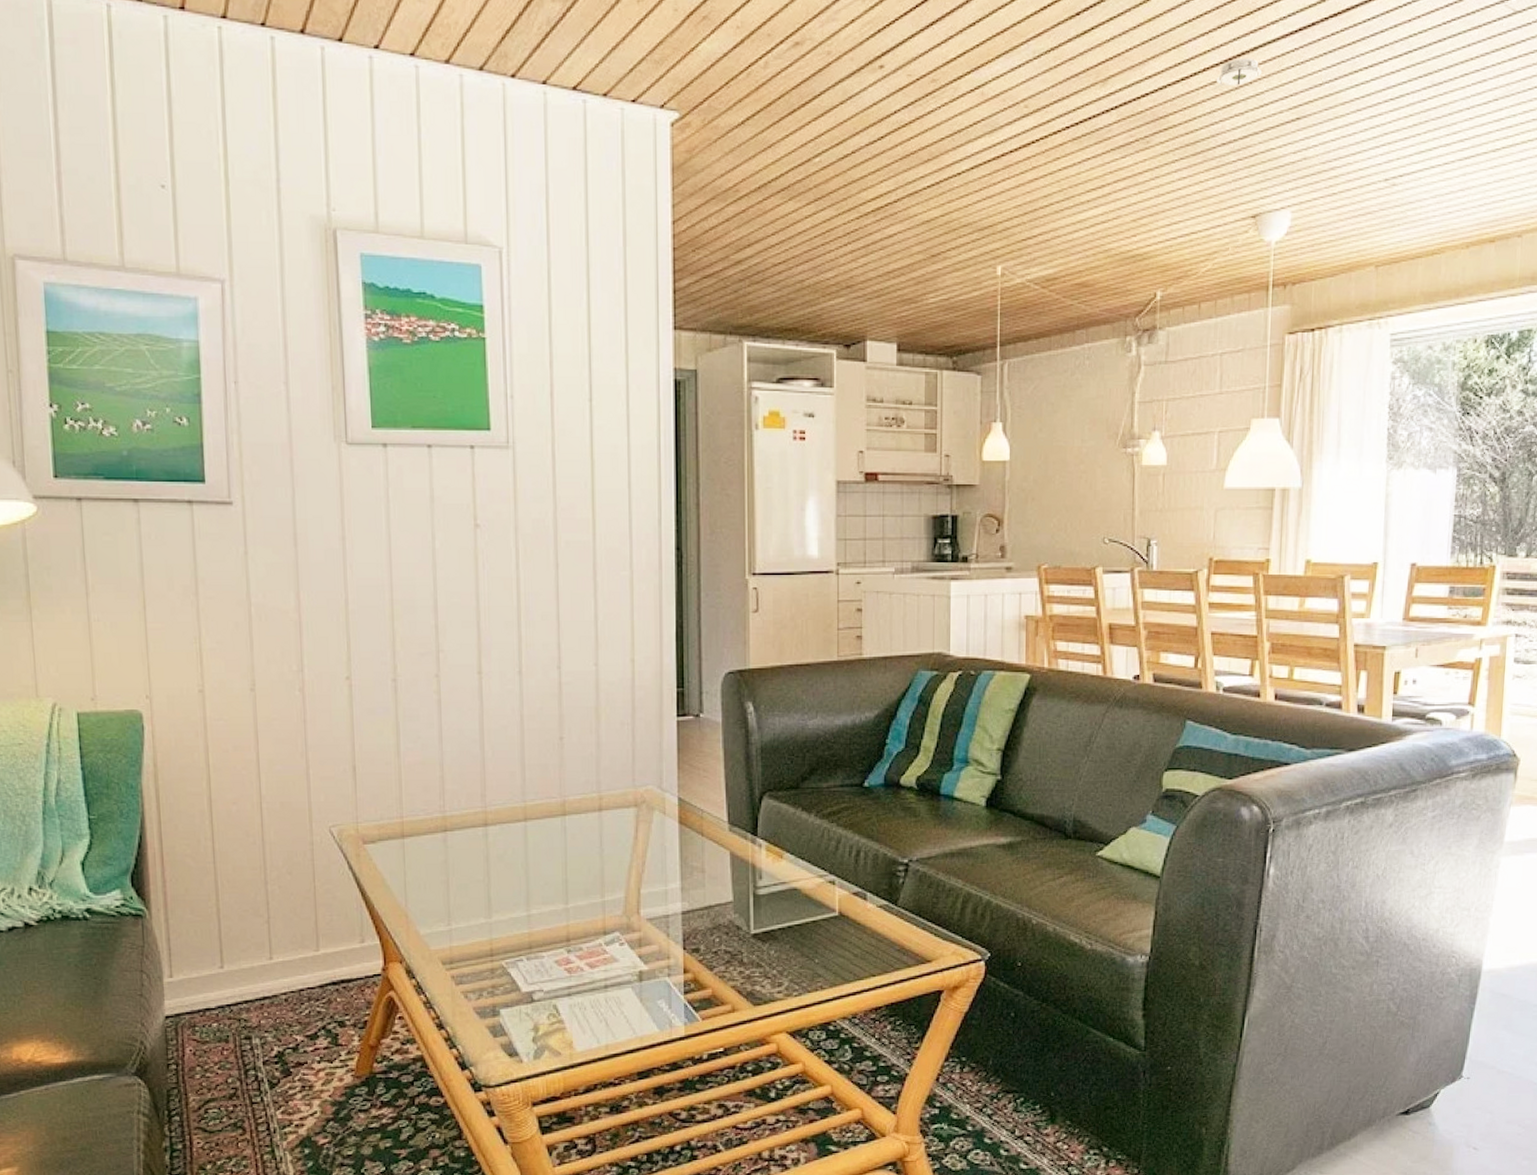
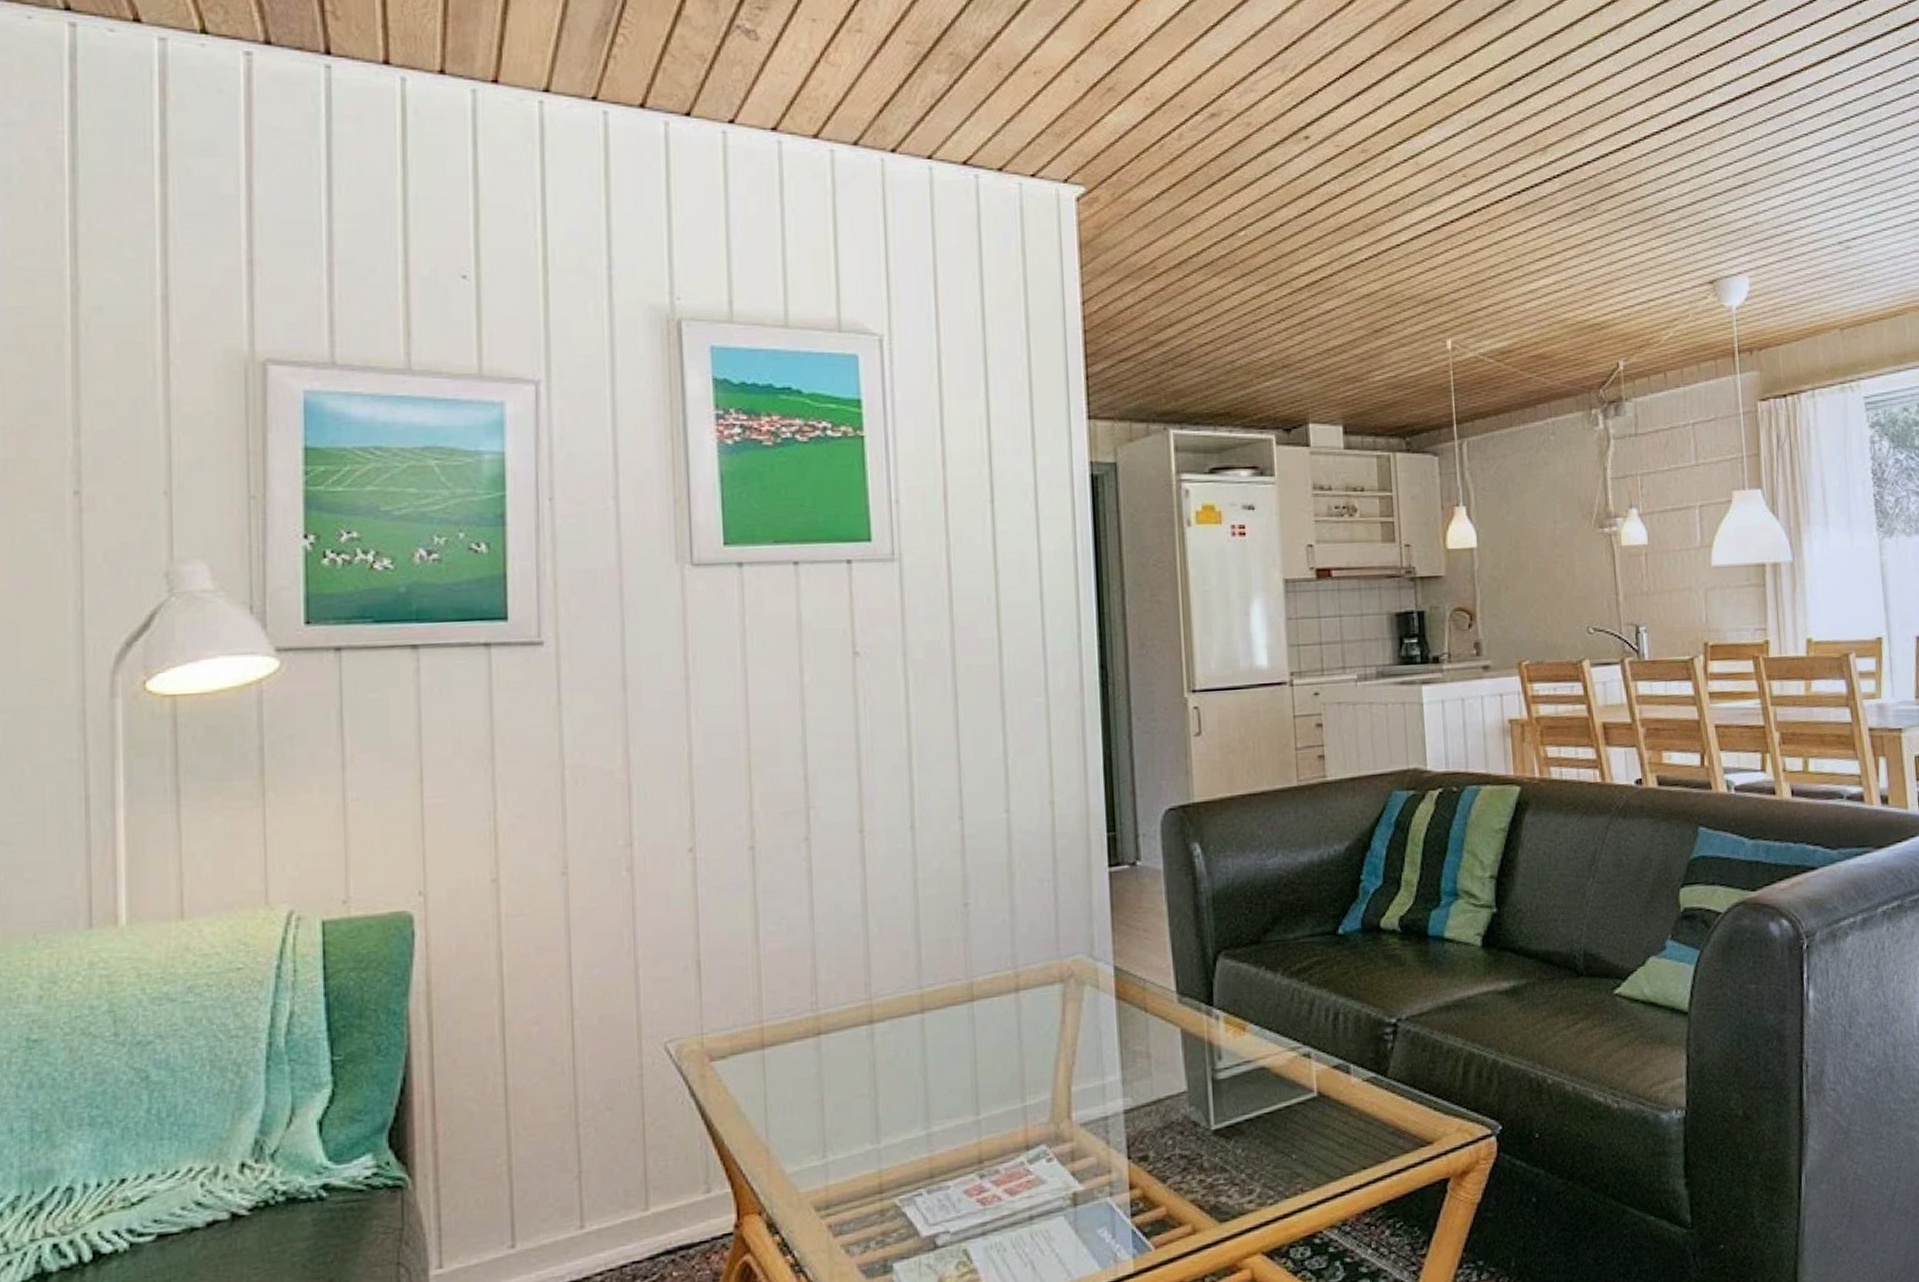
smoke detector: present [1214,58,1262,89] -> none [1657,125,1704,157]

